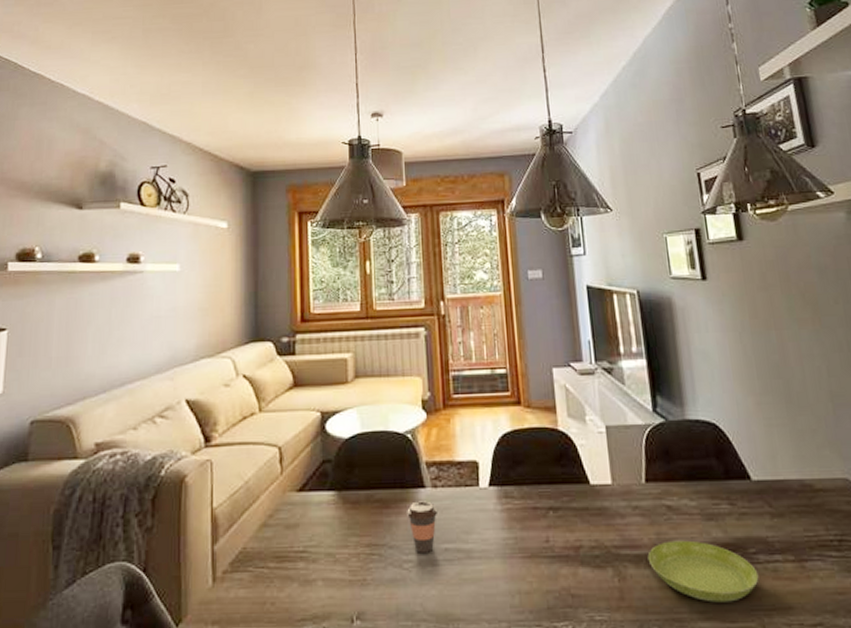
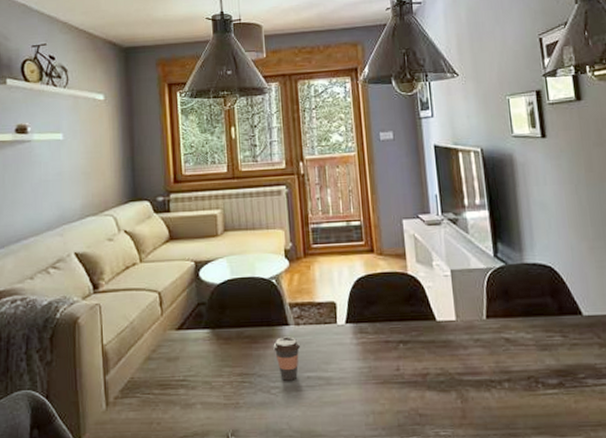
saucer: present [647,540,759,603] -> none [487,367,587,420]

